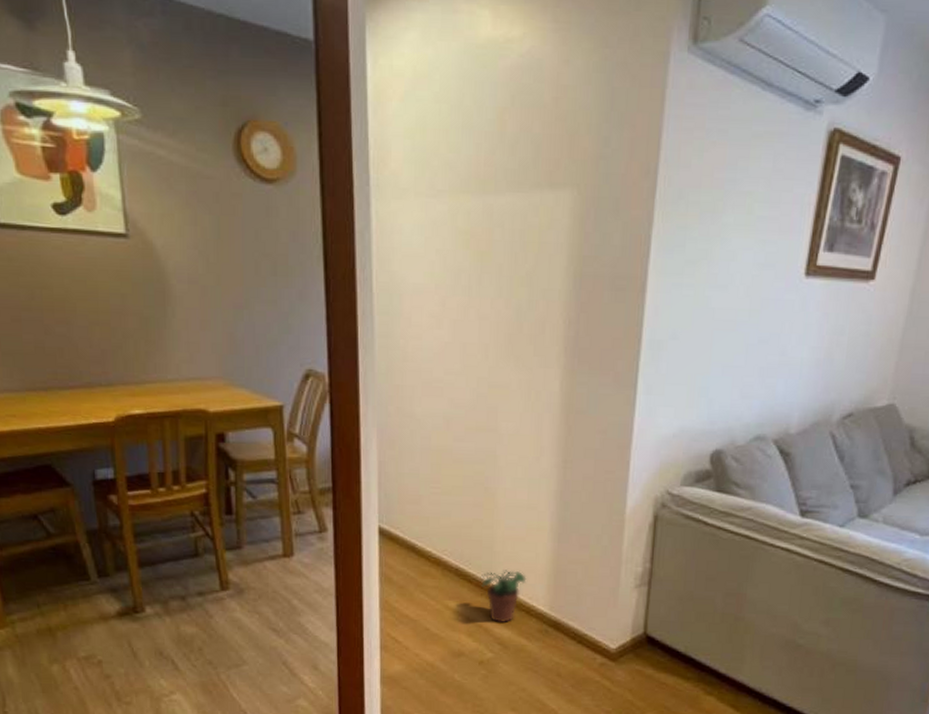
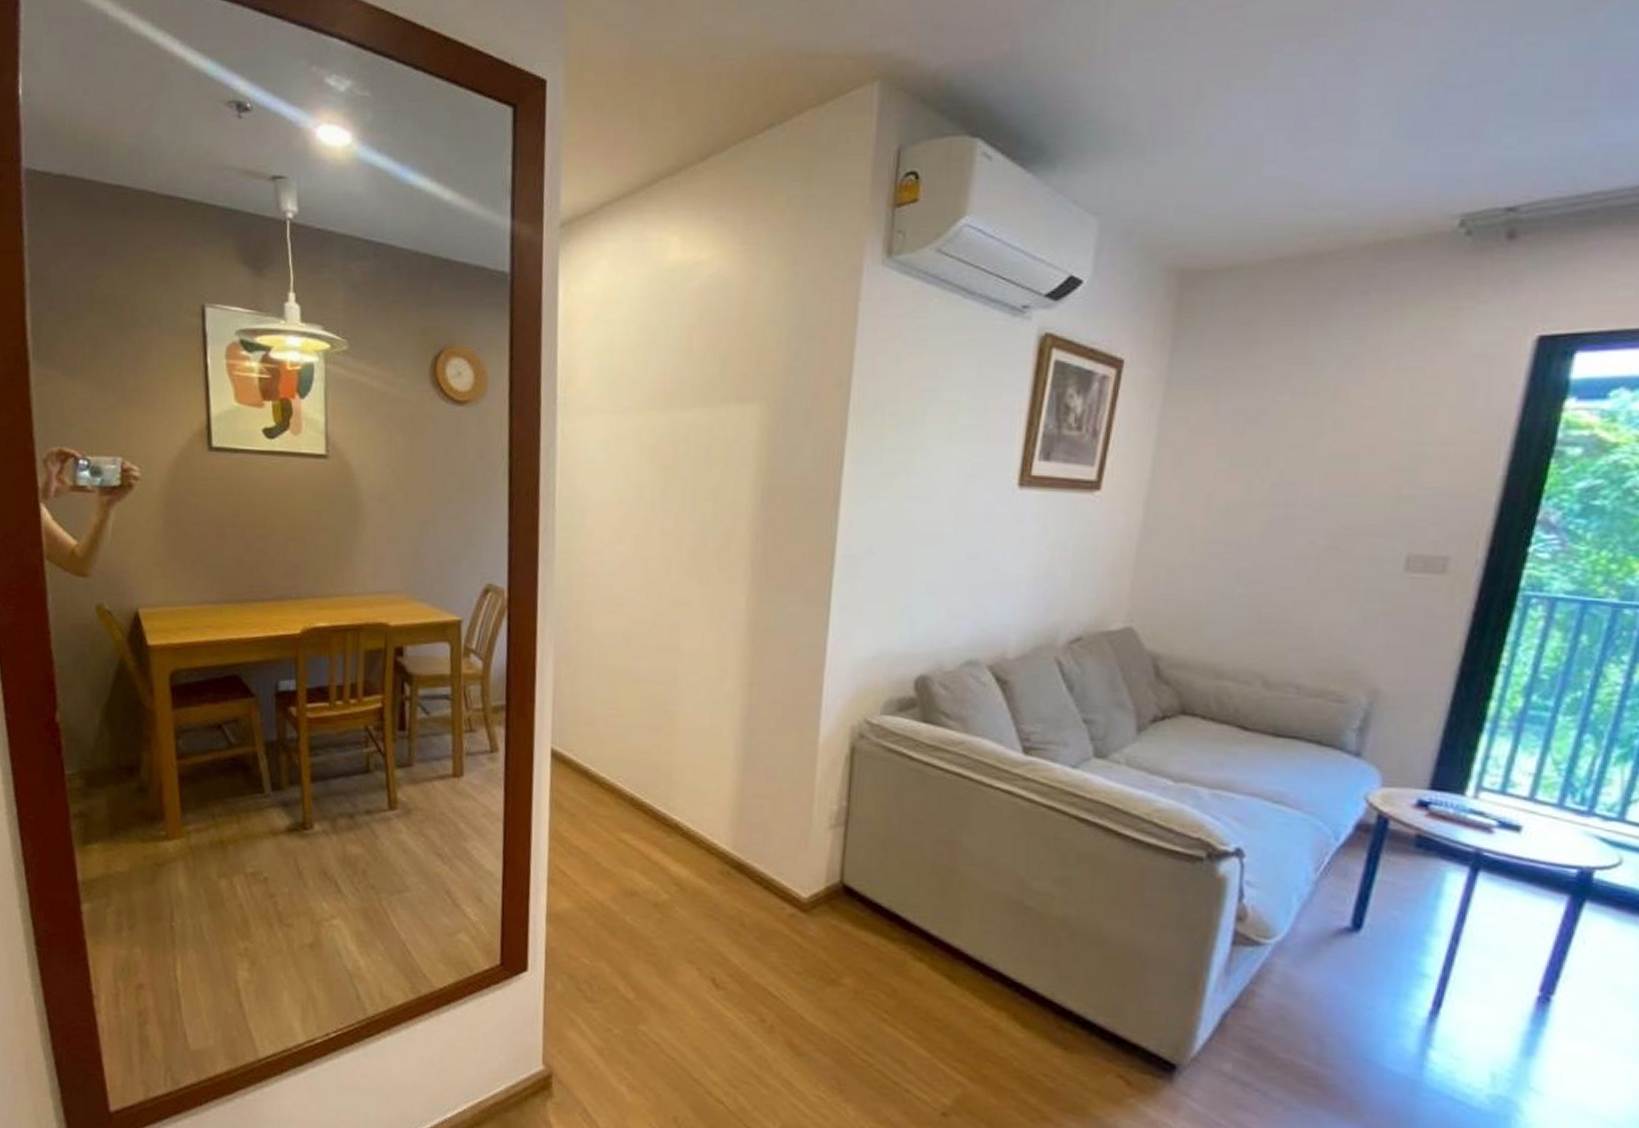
potted plant: present [480,569,527,624] -> none [657,801,708,862]

